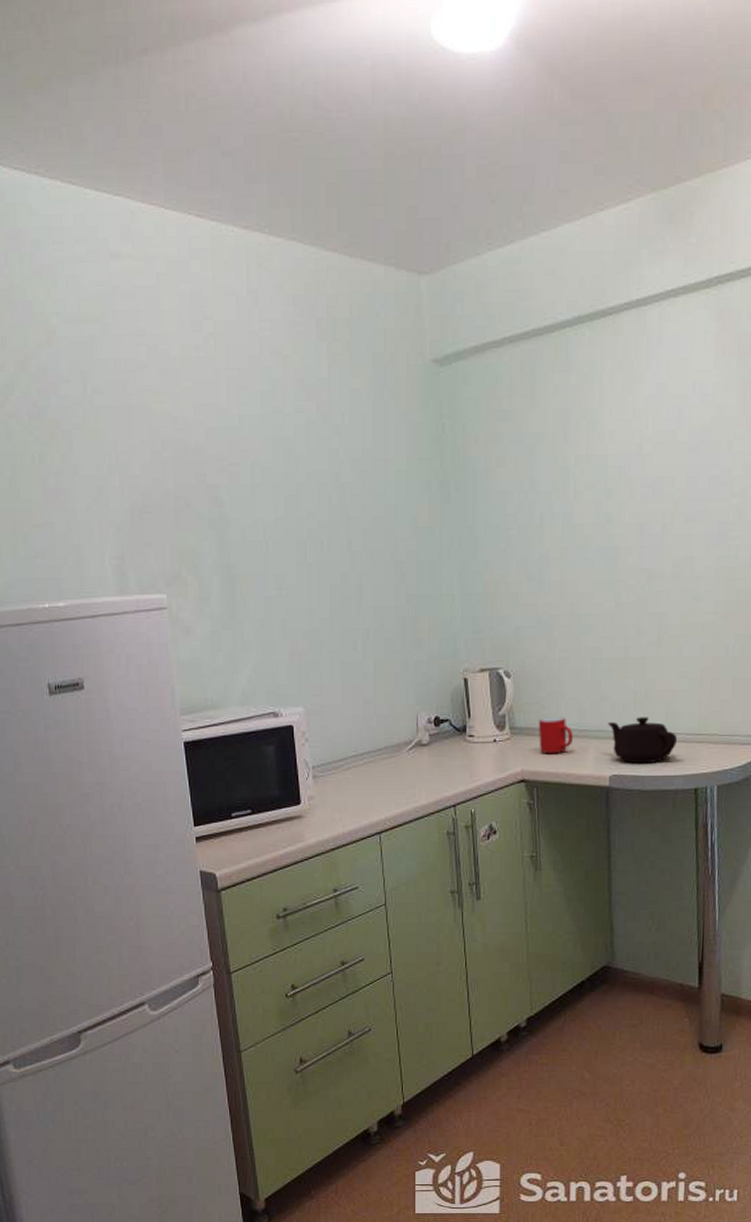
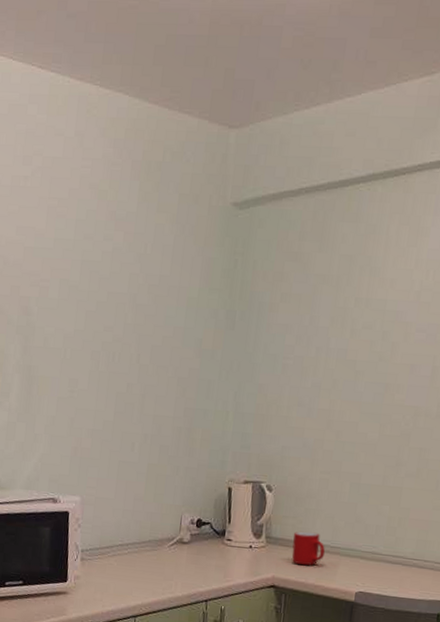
teapot: present [607,717,677,764] -> none [358,541,425,585]

